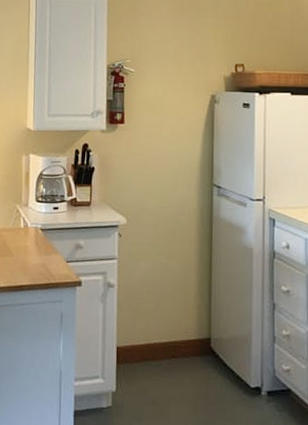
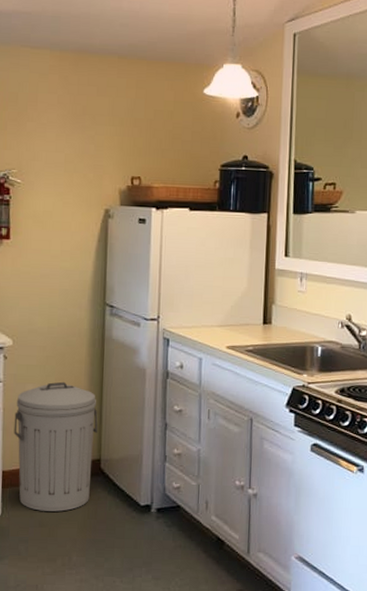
trash can: none [127,259,208,390] -> present [14,381,98,512]

